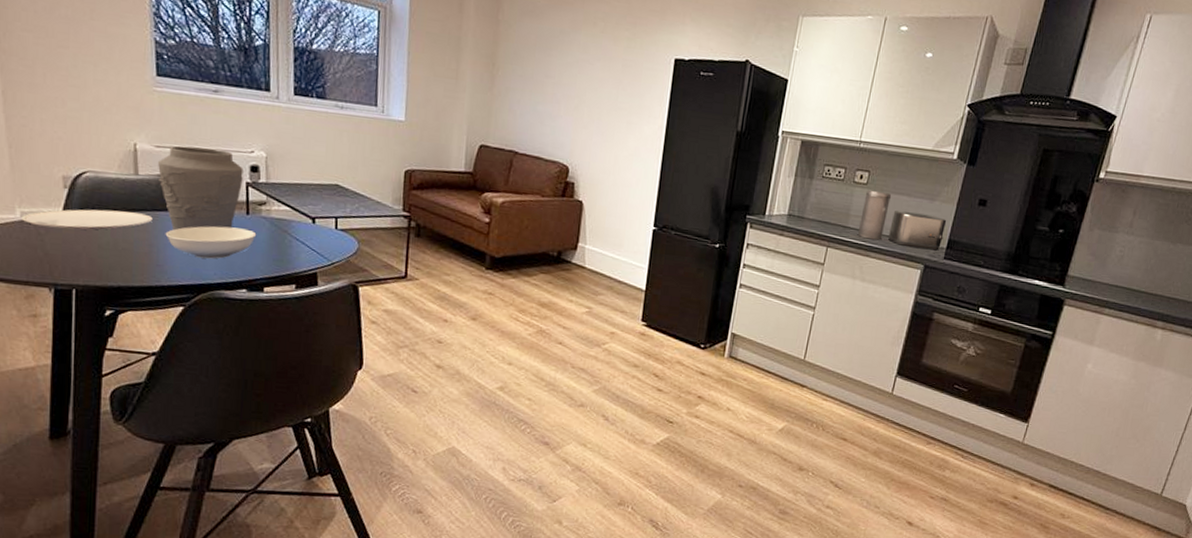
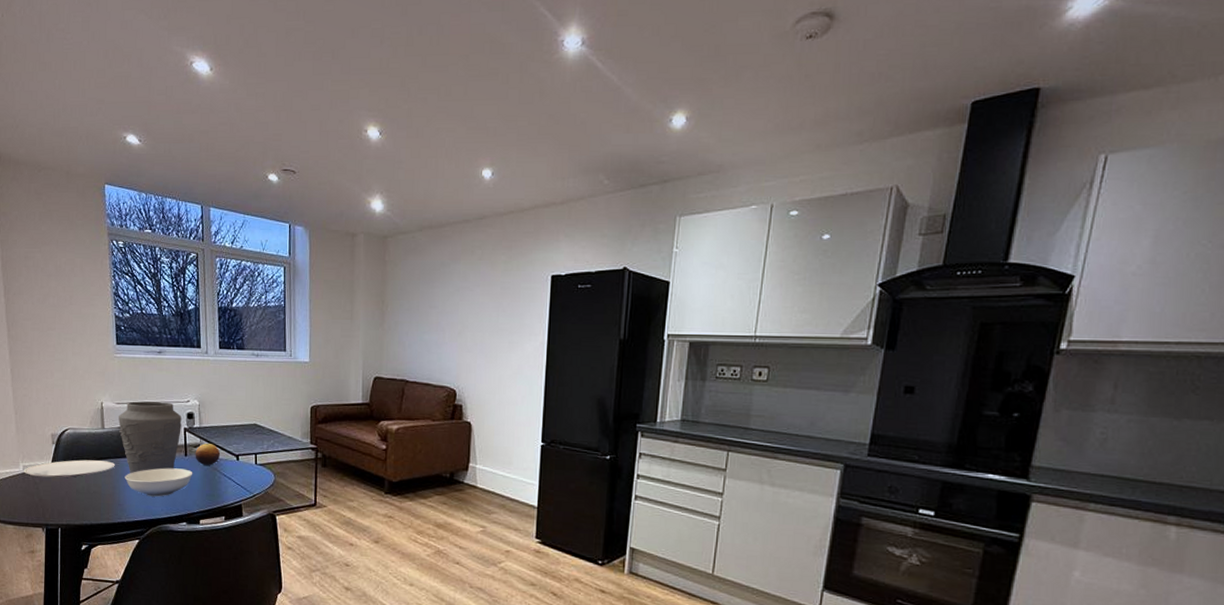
fruit: none [259,201,293,227] -> present [195,443,221,465]
canister: present [857,189,892,241] -> none [761,387,798,440]
toaster: present [888,210,947,251] -> none [798,406,867,448]

